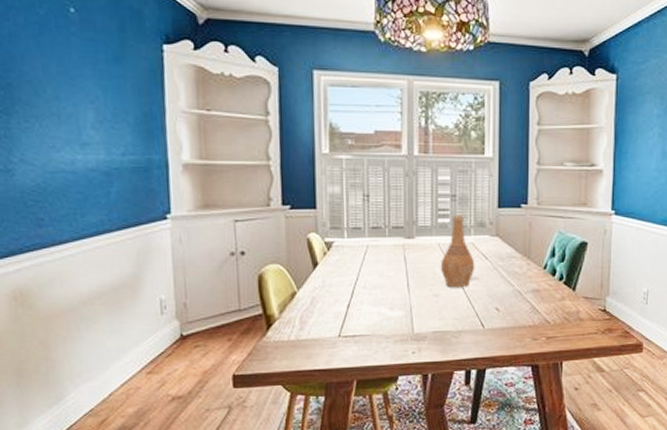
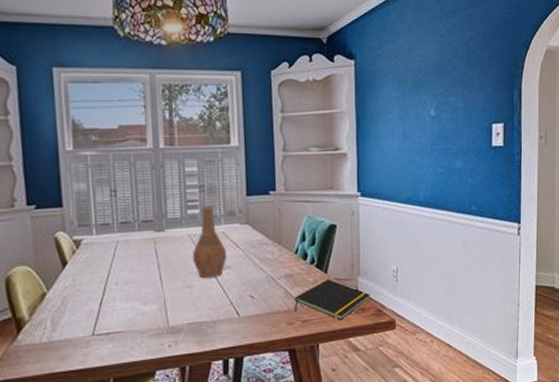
notepad: none [539,296,618,340] -> present [294,278,370,321]

